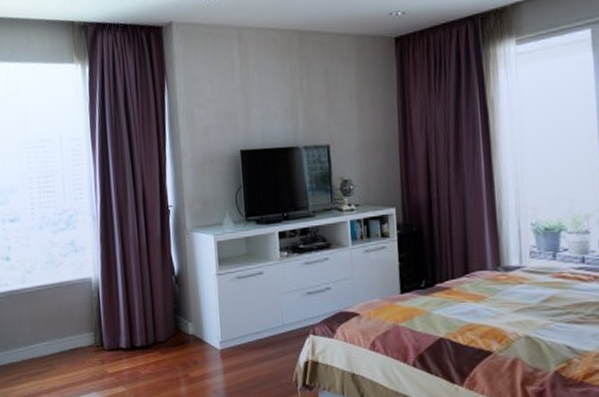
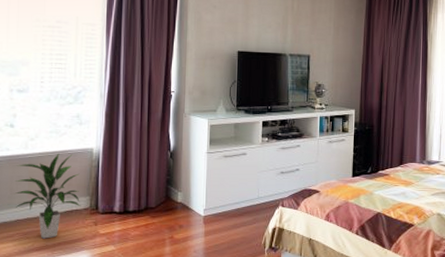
indoor plant: none [17,285,85,380] -> present [14,153,81,239]

